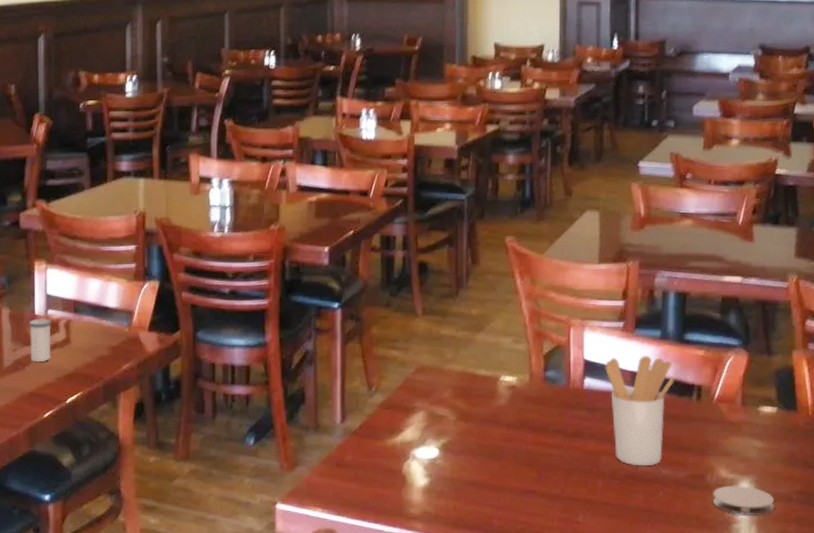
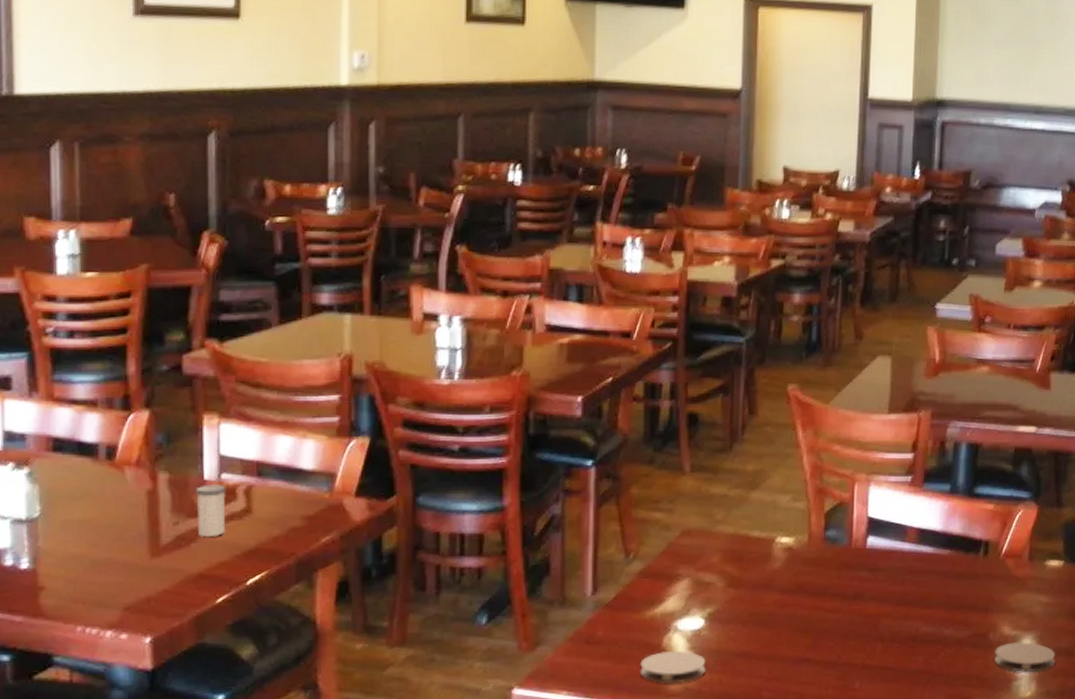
coaster: none [384,476,442,507] -> present [640,650,706,683]
utensil holder: present [605,355,674,466] -> none [890,510,962,628]

